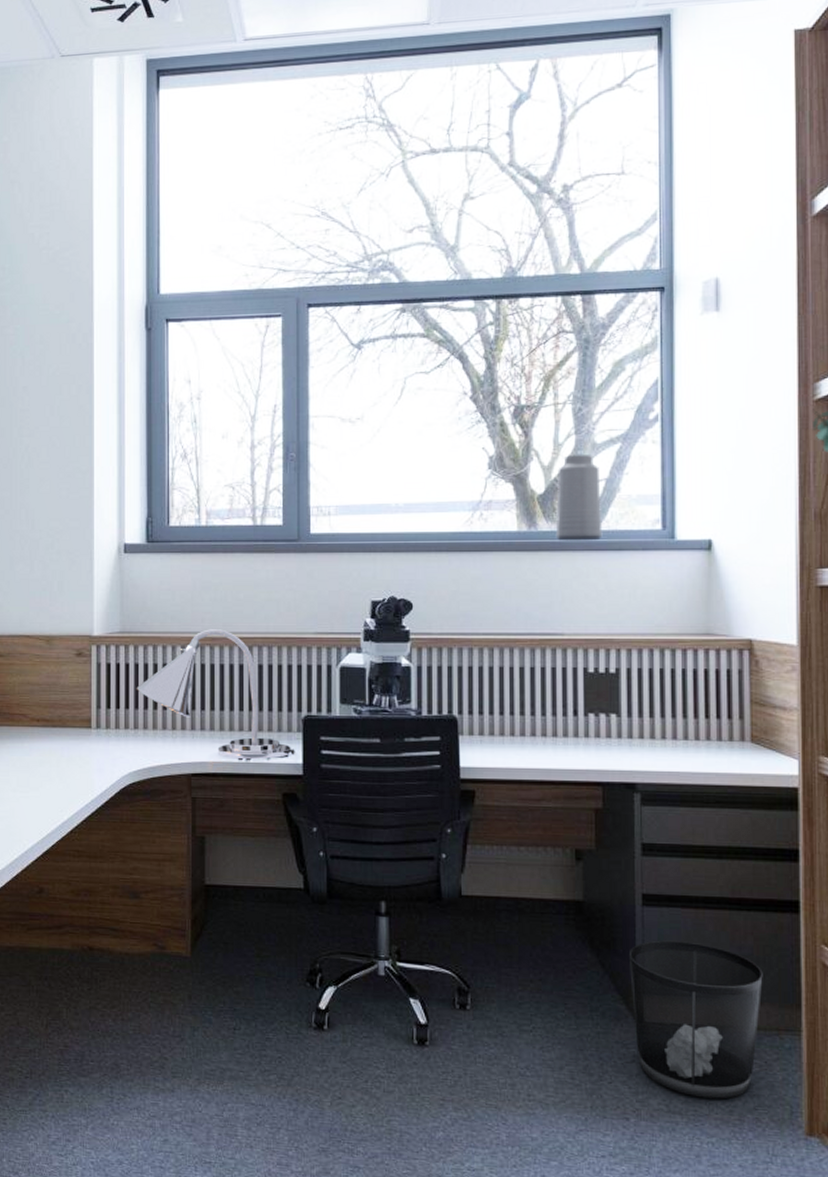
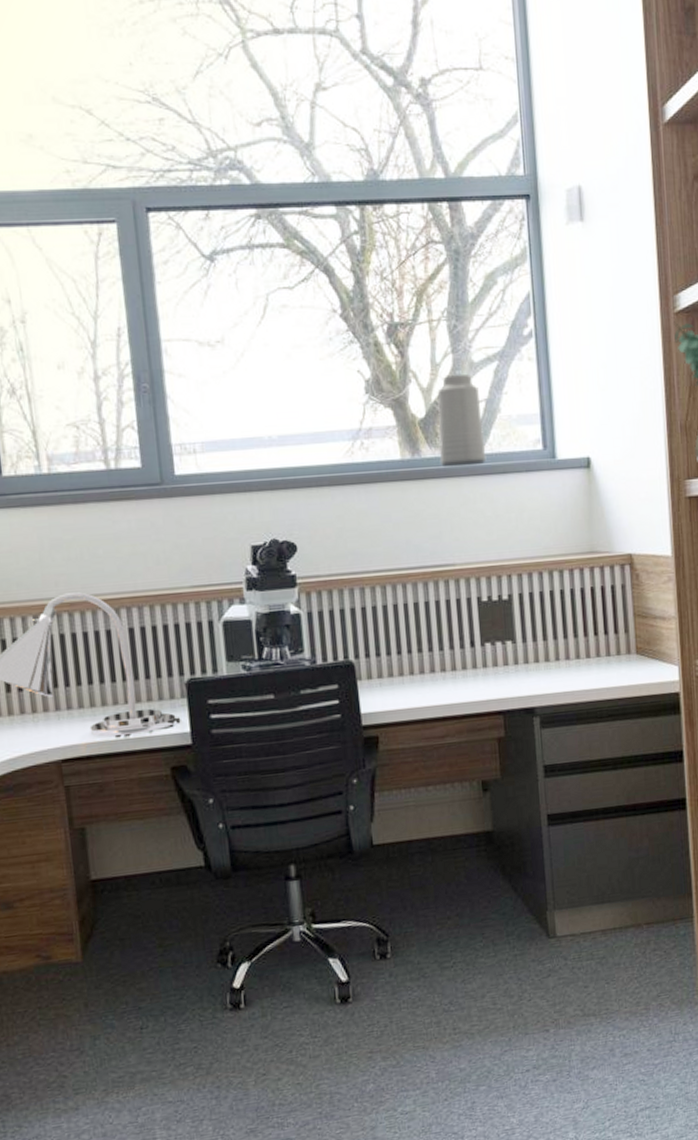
waste bin: present [630,940,763,1099] -> none [539,852,659,997]

